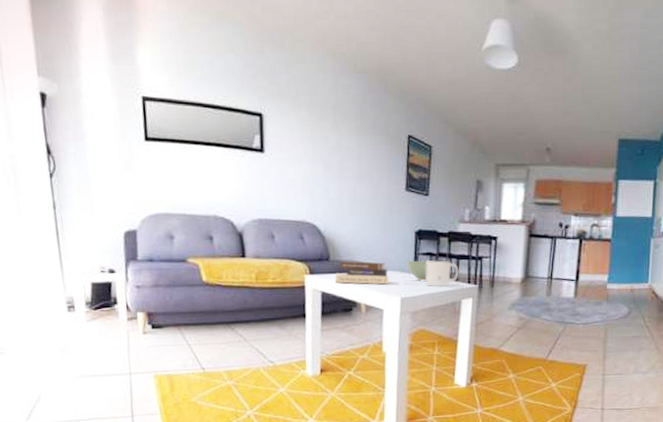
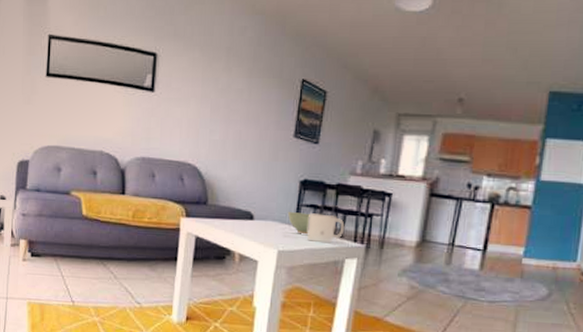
books: present [335,261,389,285] -> none [211,206,267,235]

